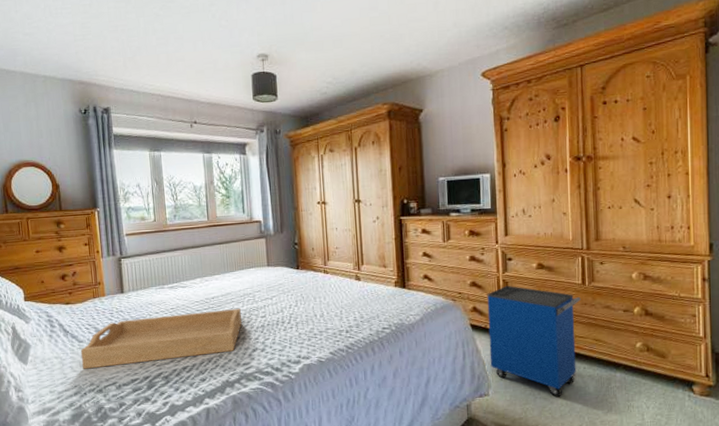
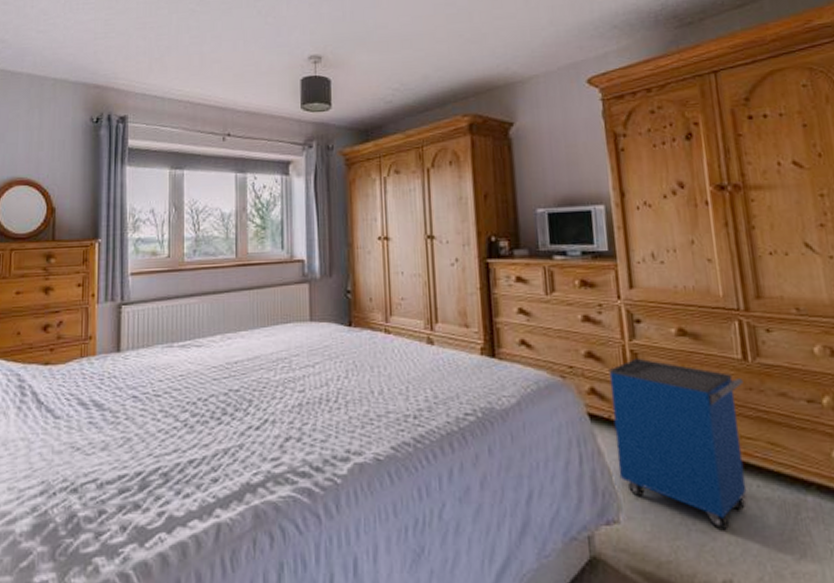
serving tray: present [80,309,242,369] -> none [54,379,272,457]

